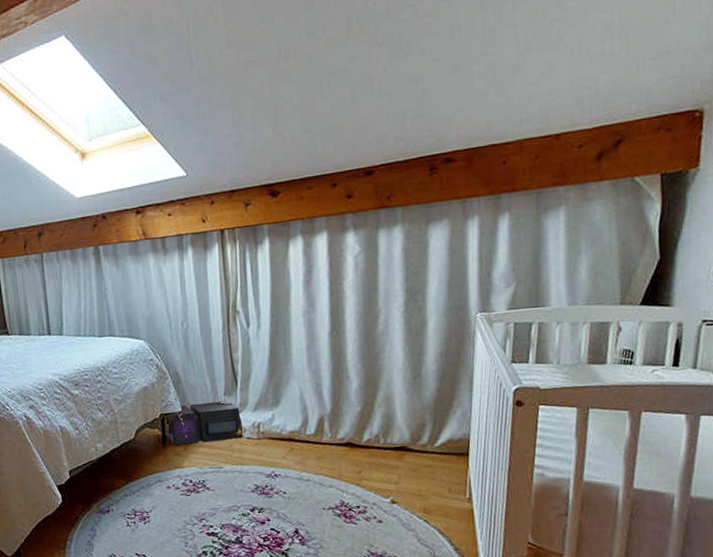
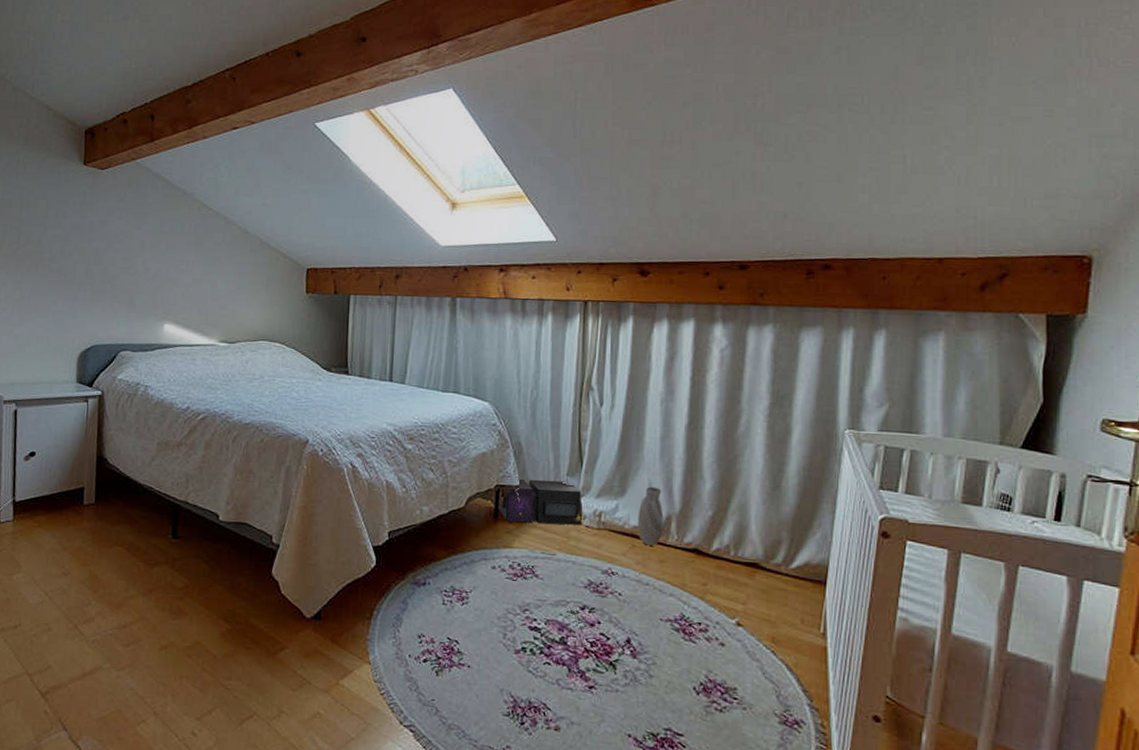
vase: none [293,393,318,447] -> present [637,486,664,546]

